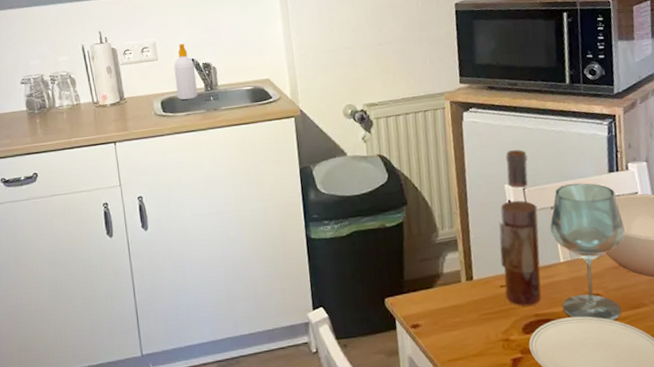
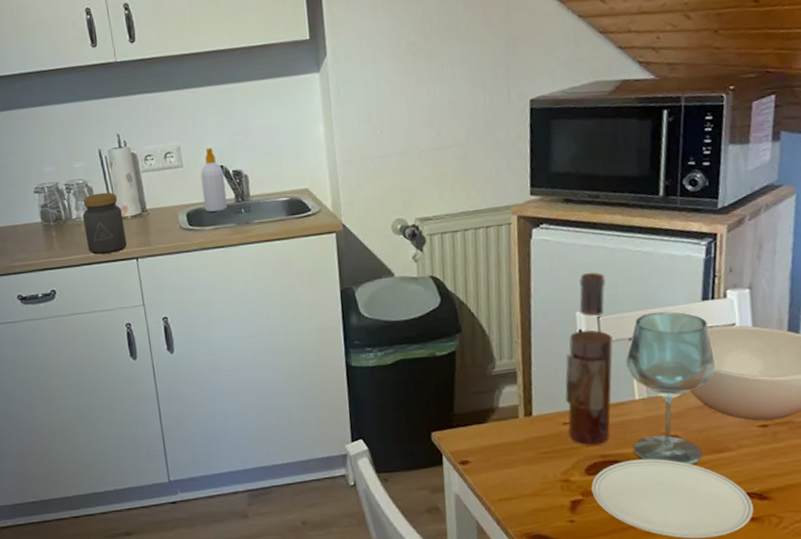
jar: none [66,82,106,139] -> present [83,192,127,255]

